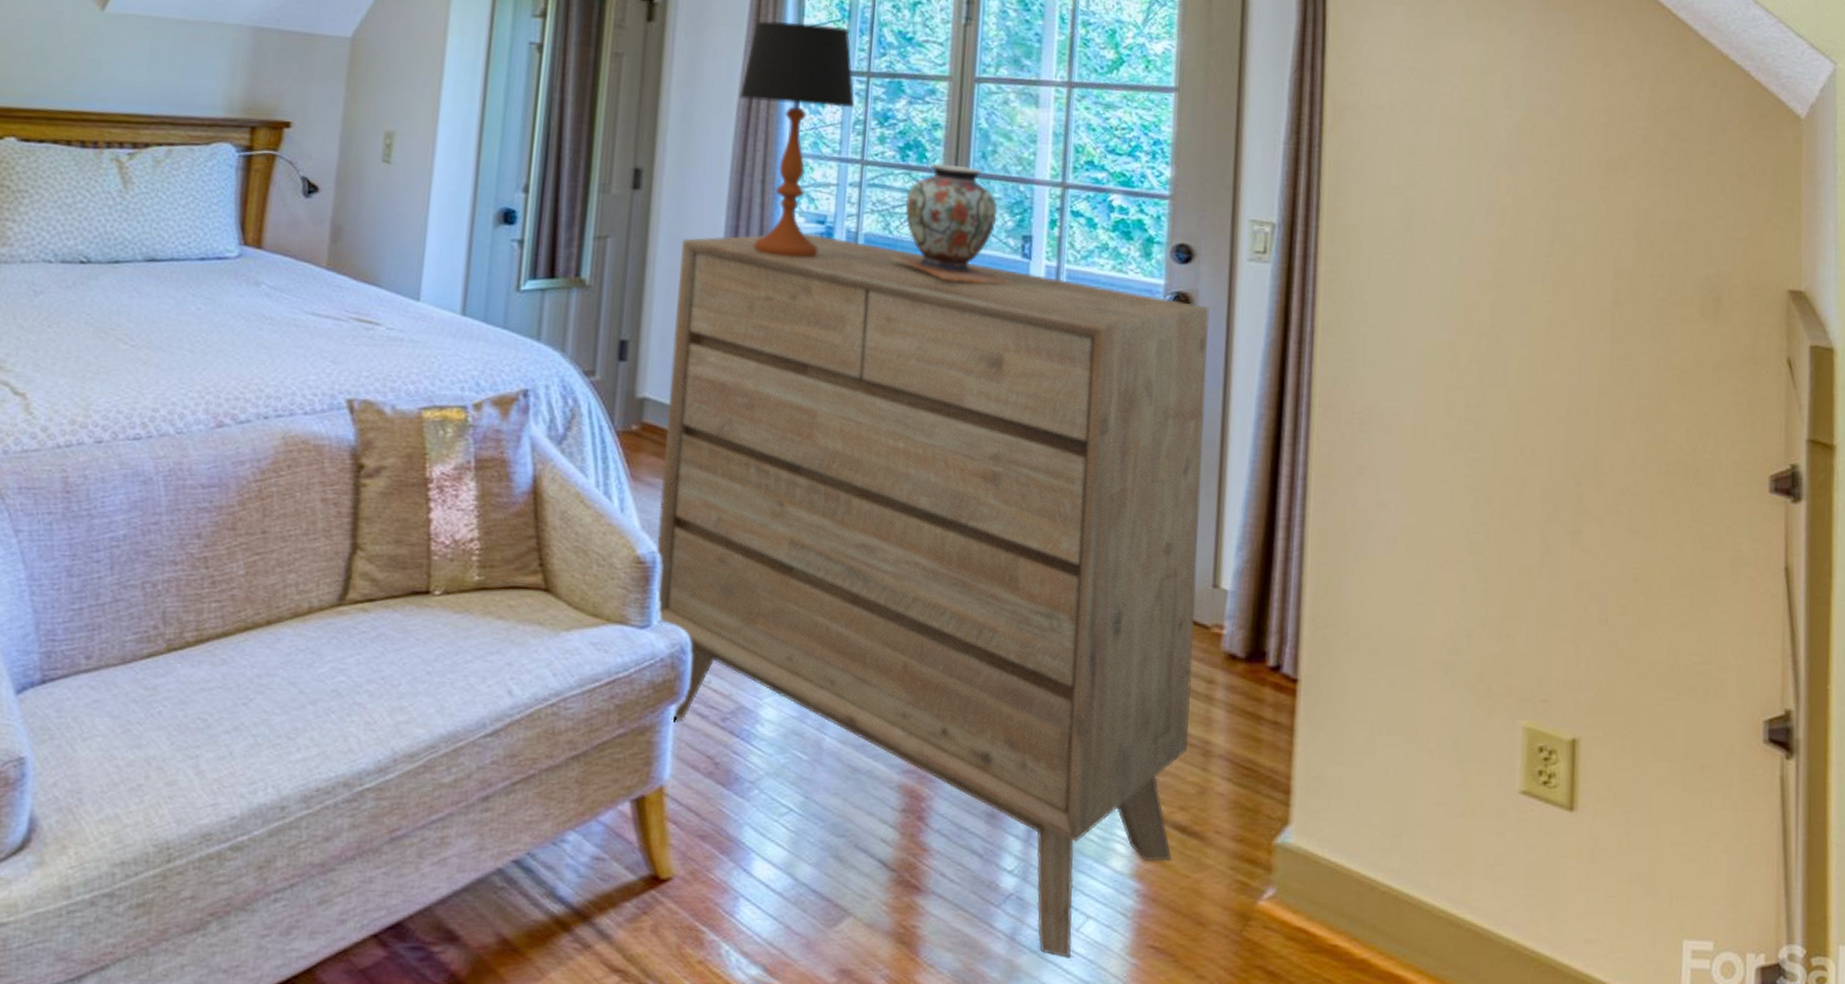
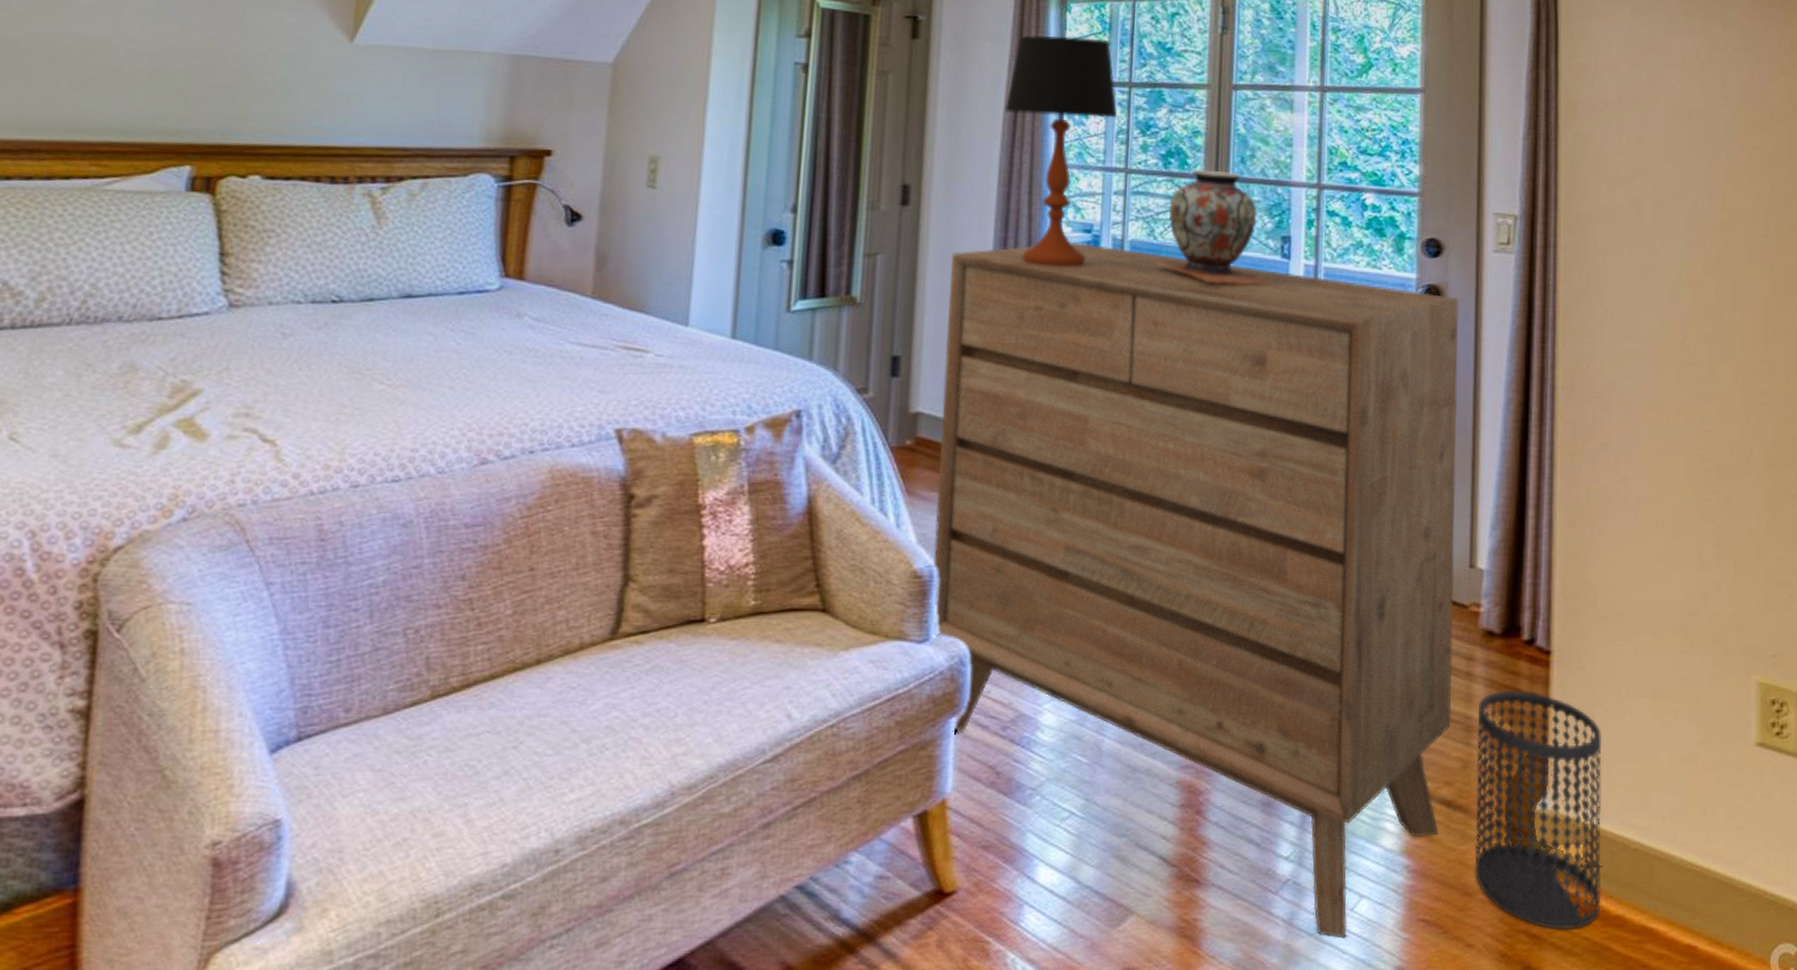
wastebasket: none [1209,717,1351,970] -> present [1475,690,1602,930]

